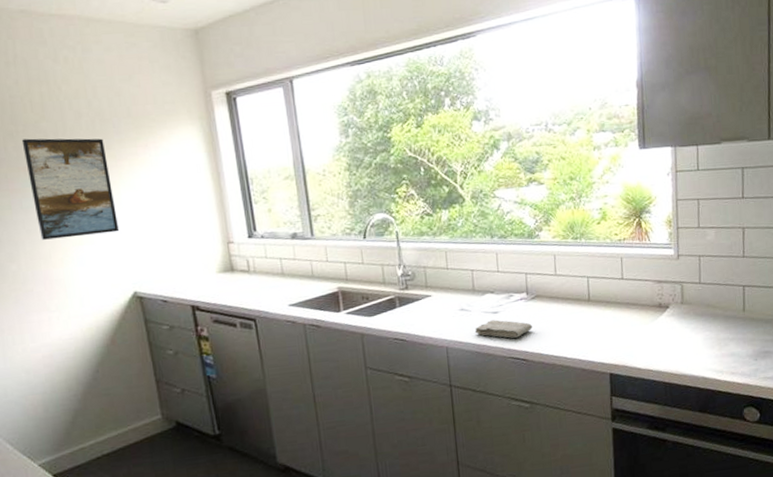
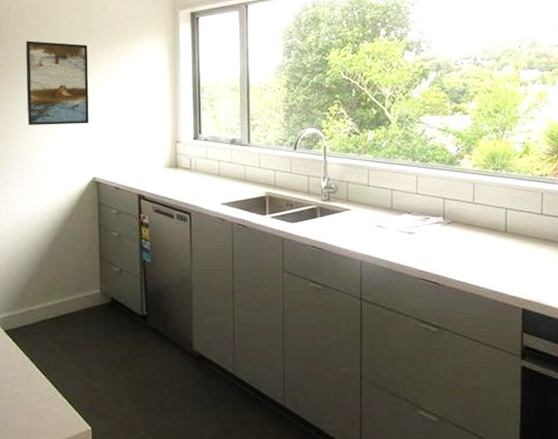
washcloth: present [474,319,532,338] -> none [389,240,446,260]

